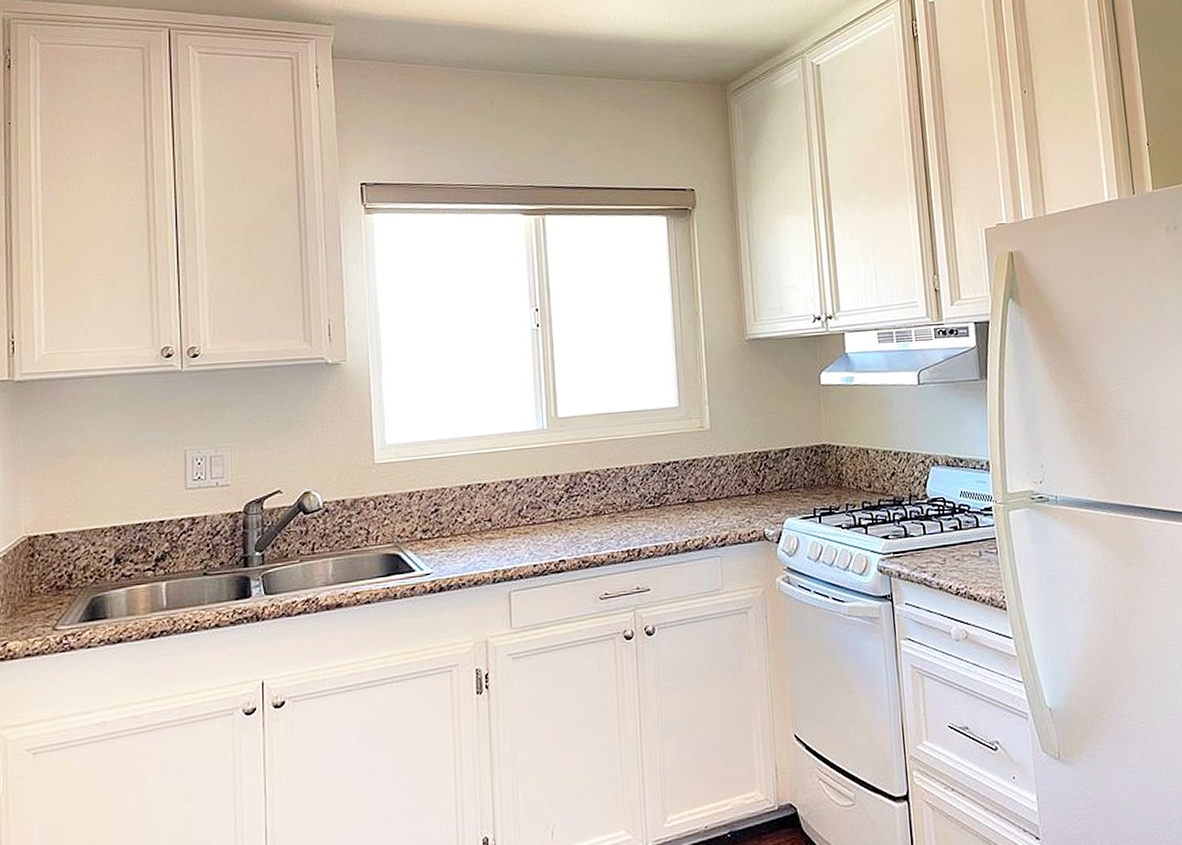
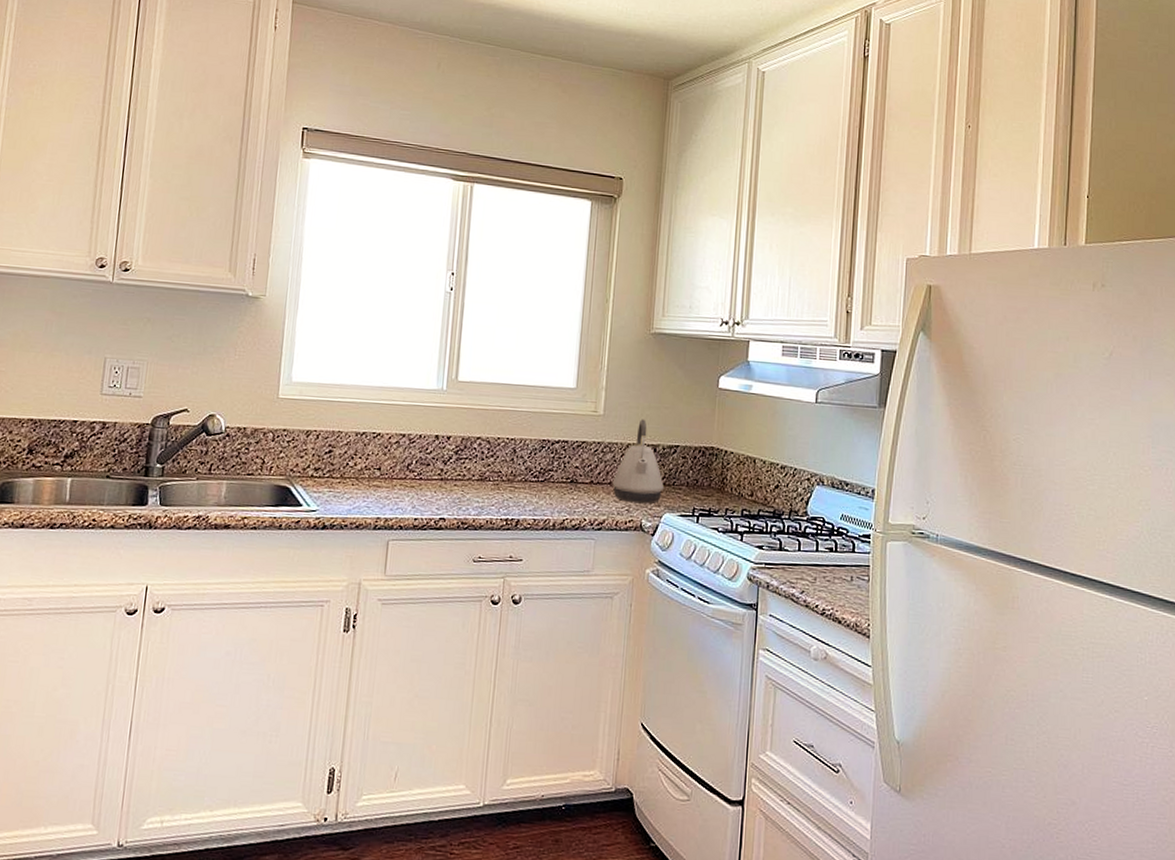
kettle: none [729,427,781,514] -> present [612,419,664,504]

